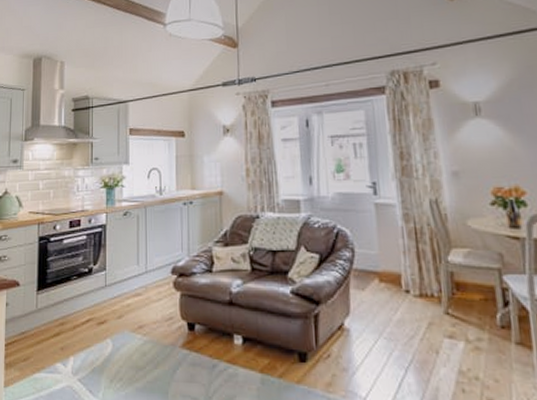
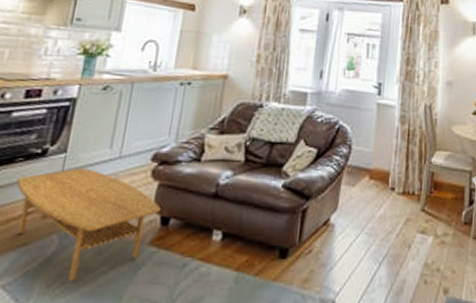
coffee table: none [75,282,186,377] -> present [16,168,161,281]

